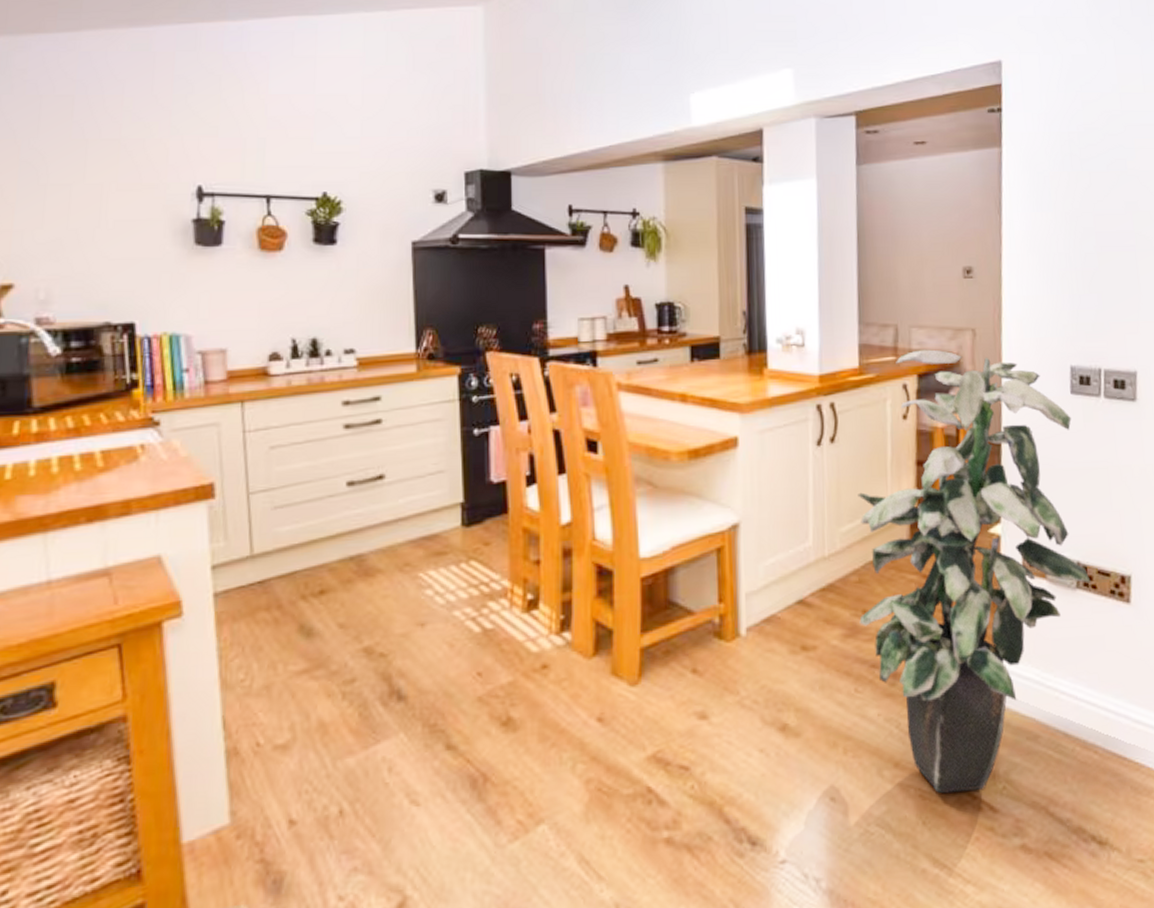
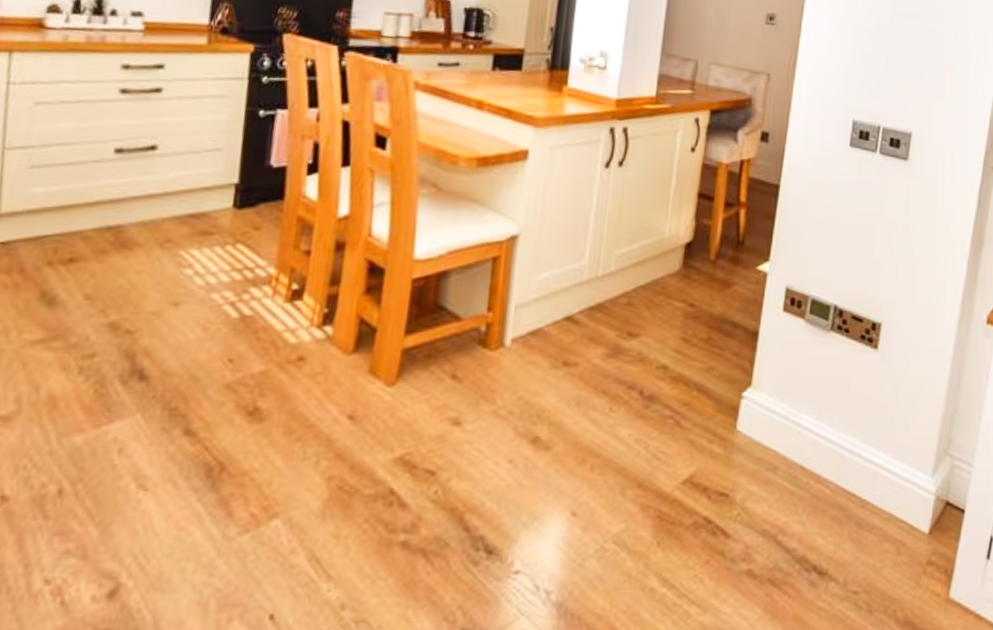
indoor plant: present [858,349,1091,794] -> none [623,86,847,517]

